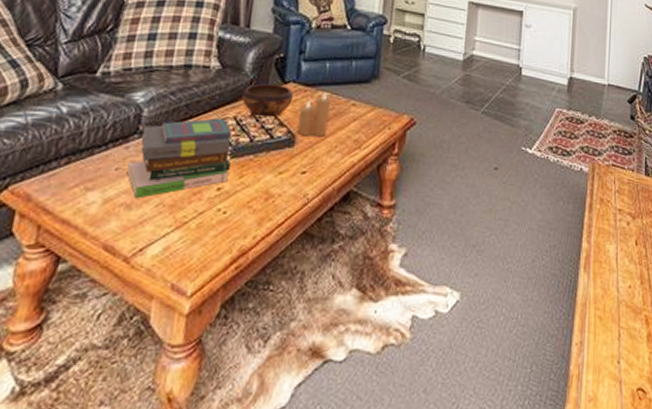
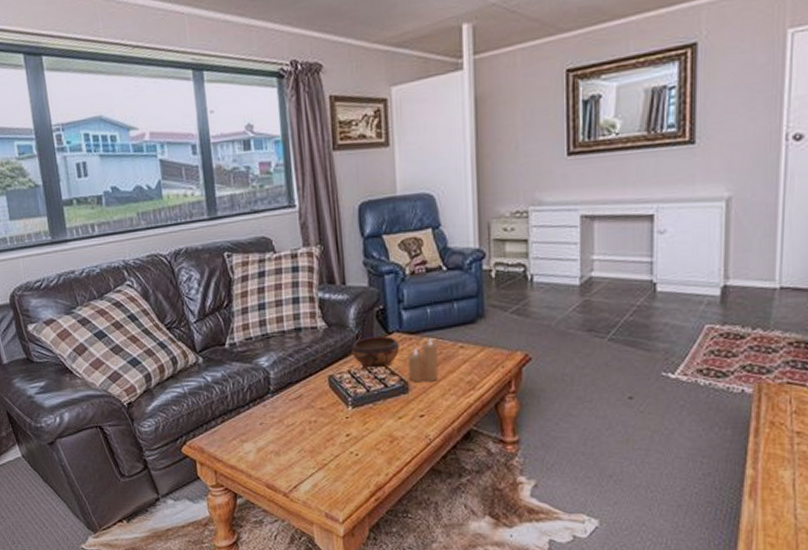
books: present [126,118,232,199] -> none [268,373,354,447]

